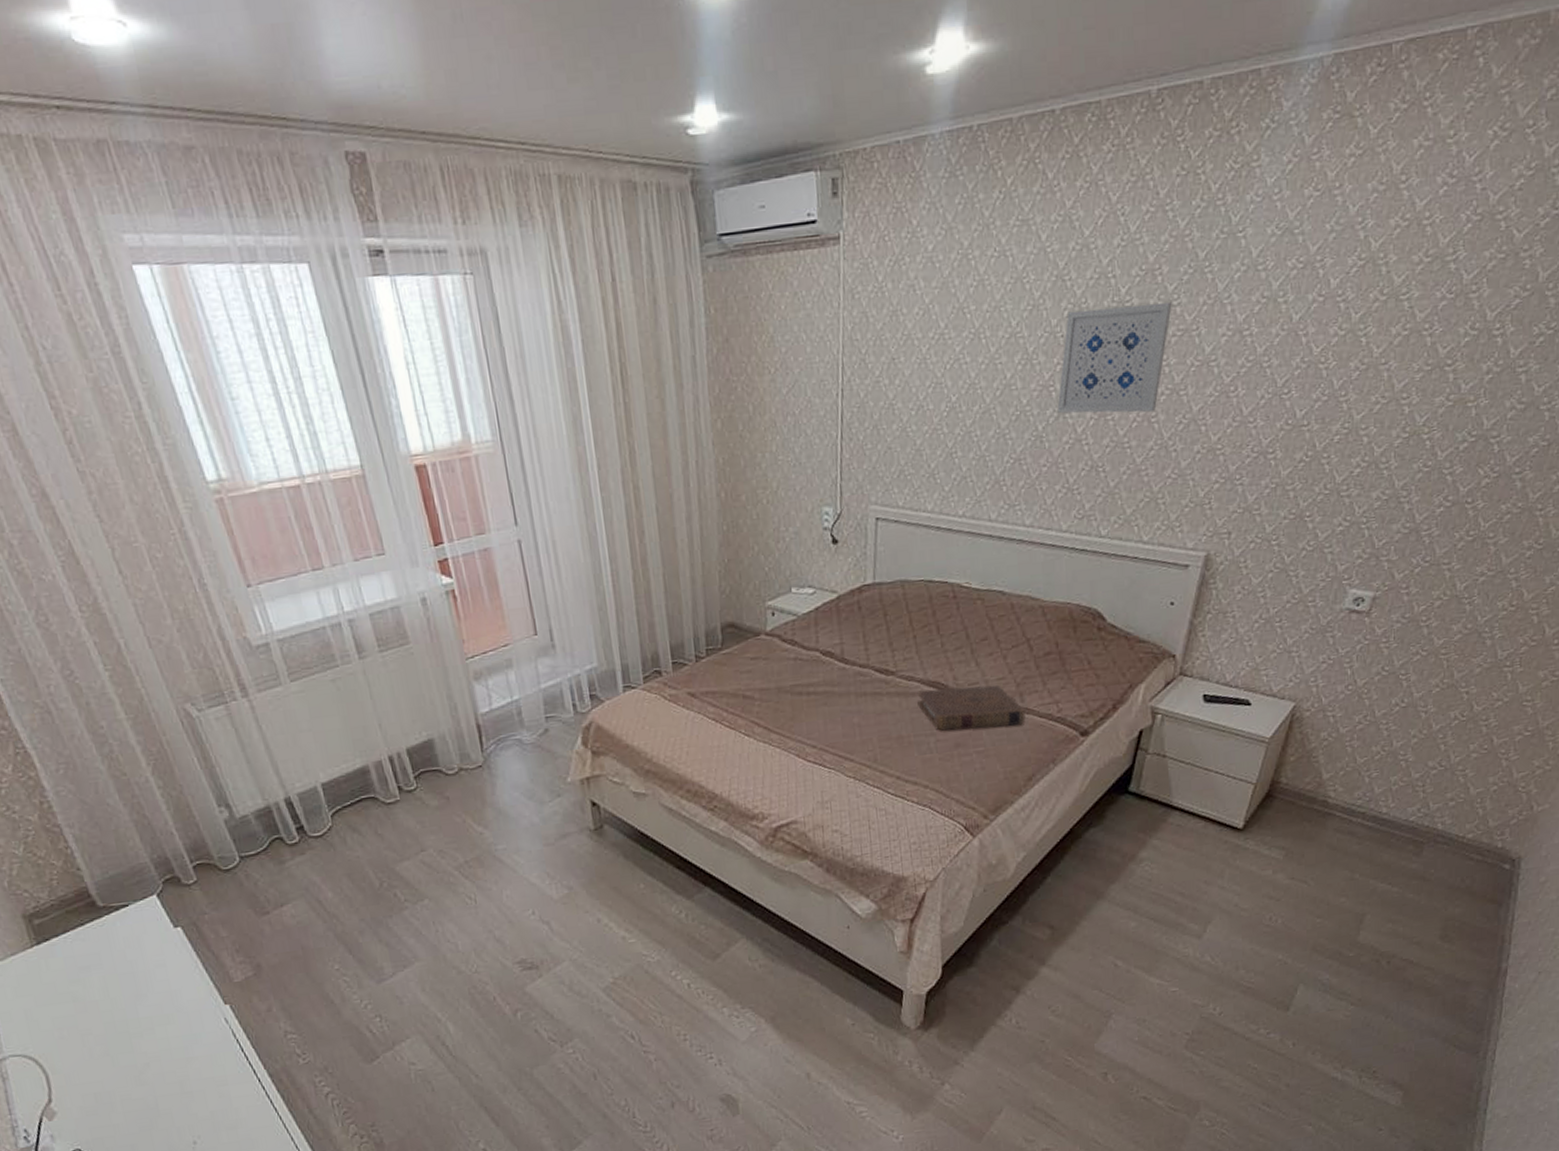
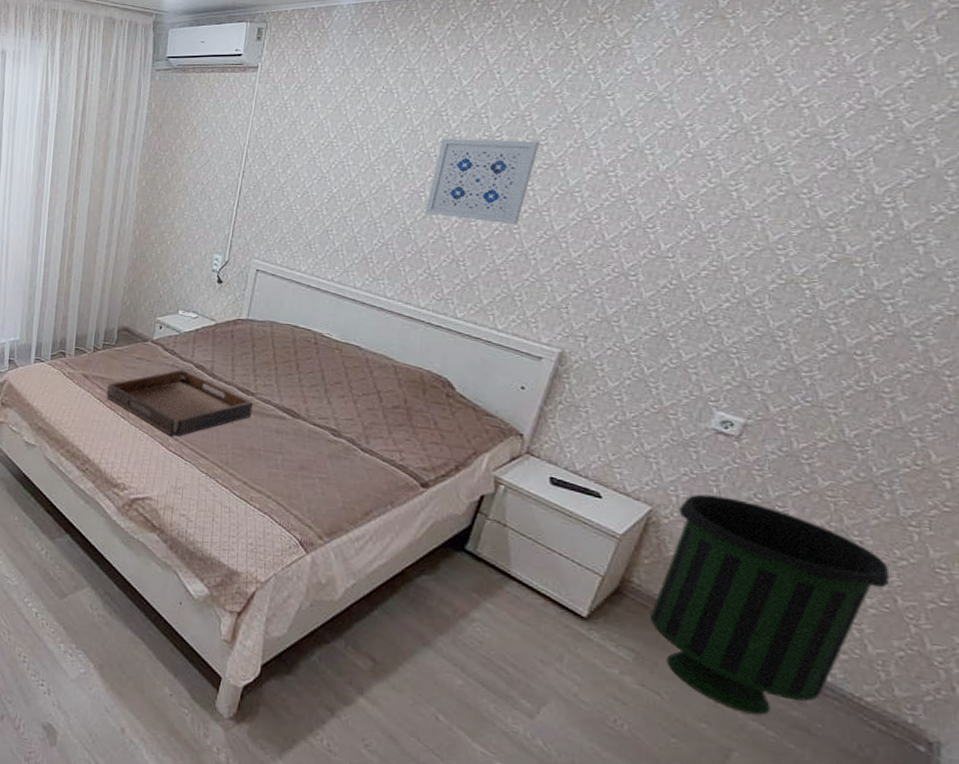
serving tray: none [721,661,896,744] -> present [106,370,254,436]
book: present [917,684,1025,731] -> none [271,413,369,464]
trash can: none [1296,676,1489,878] -> present [650,494,890,715]

